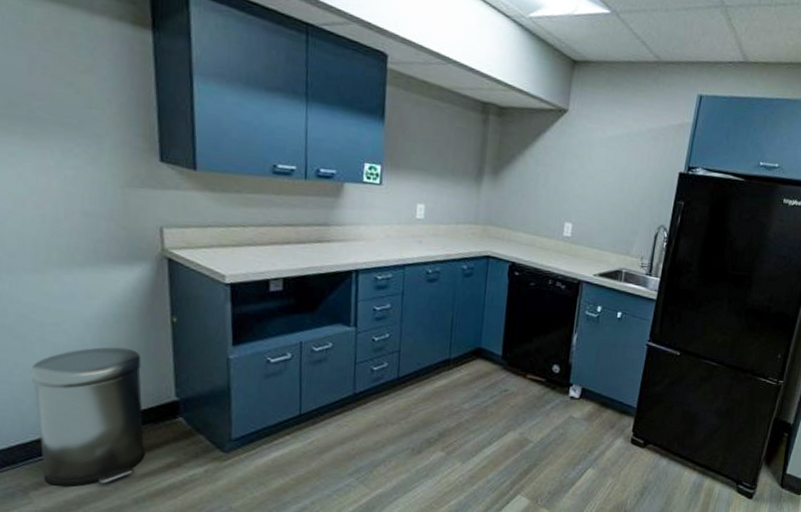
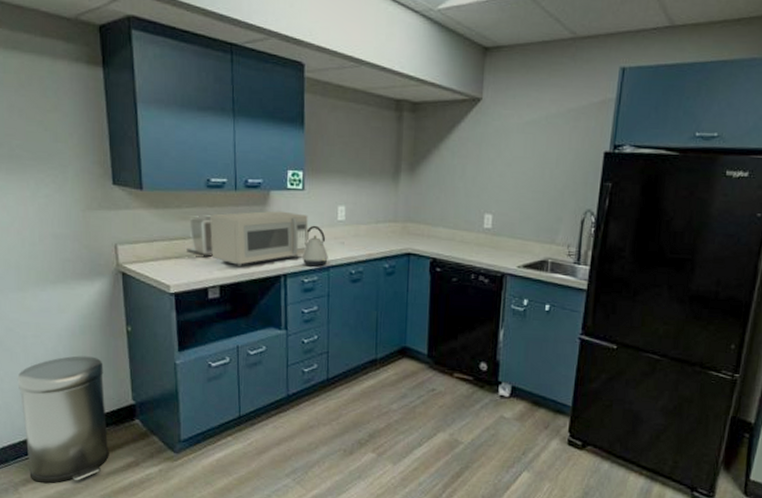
toaster: none [245,202,278,248] -> present [185,215,213,258]
microwave: none [274,202,385,259] -> present [210,210,309,266]
kettle: none [376,221,404,264] -> present [301,225,328,267]

